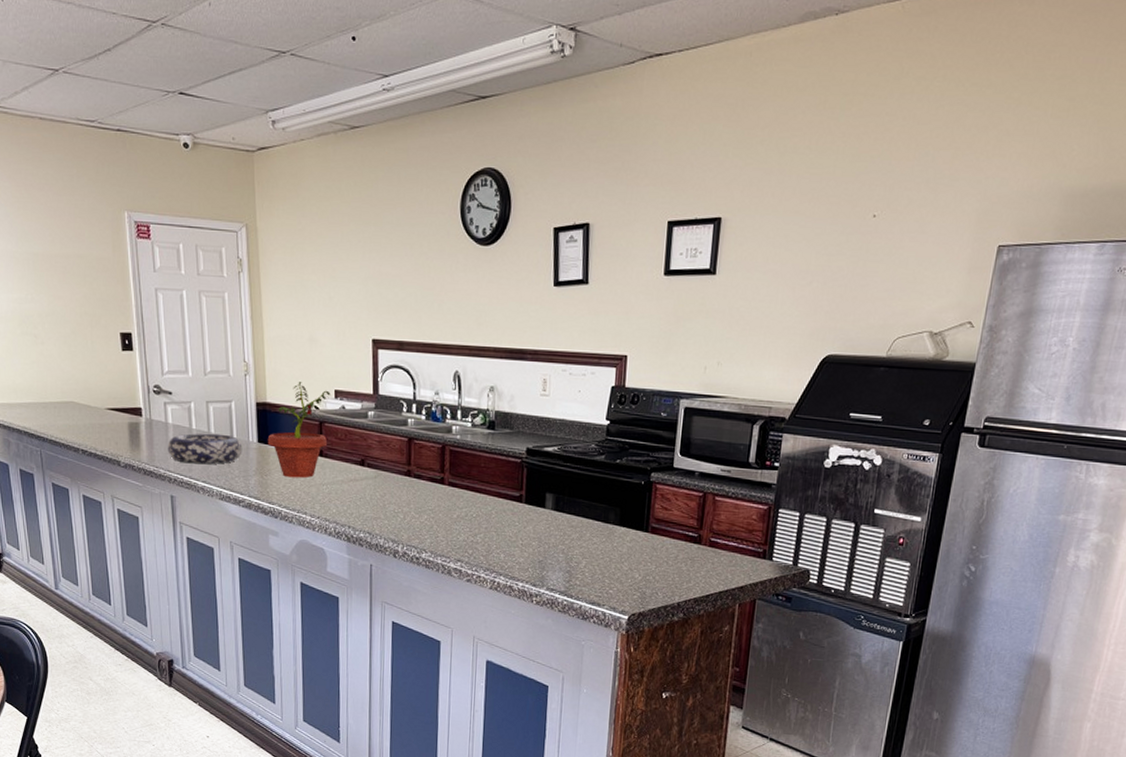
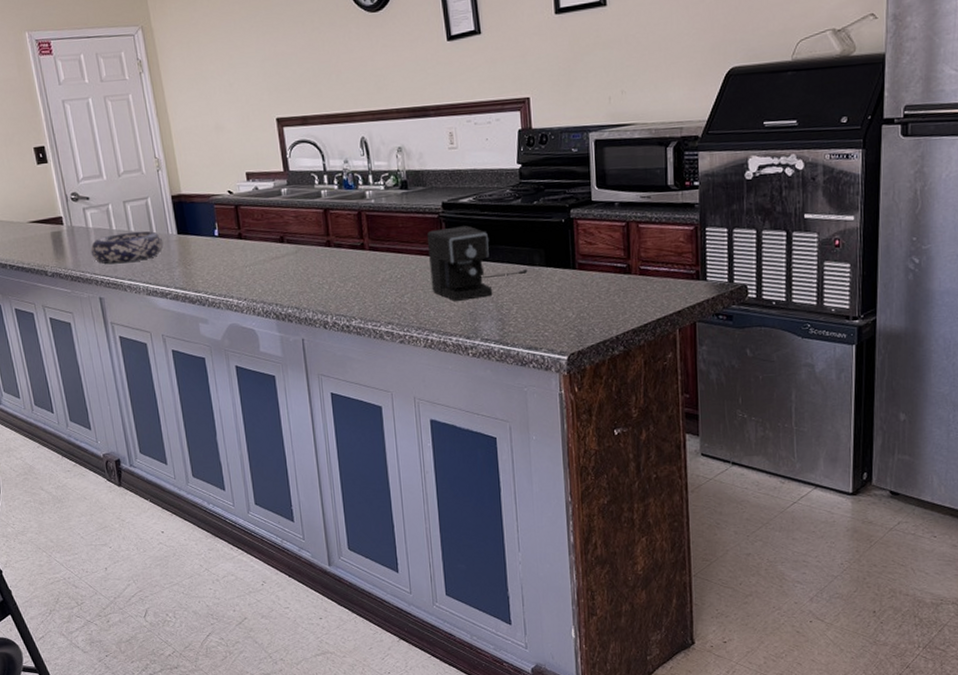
potted plant: present [267,382,331,478] -> none [186,170,246,264]
coffee maker: none [505,474,602,549] -> present [427,226,528,302]

